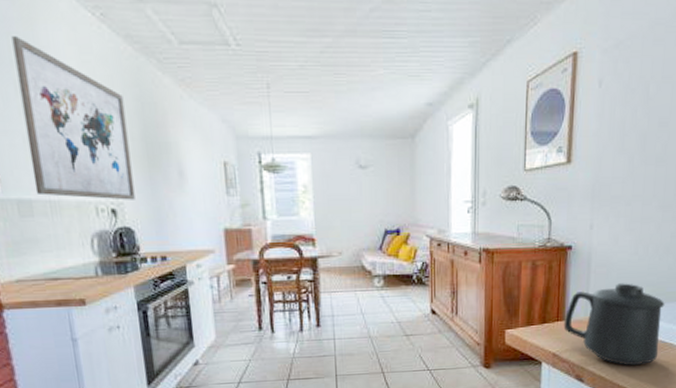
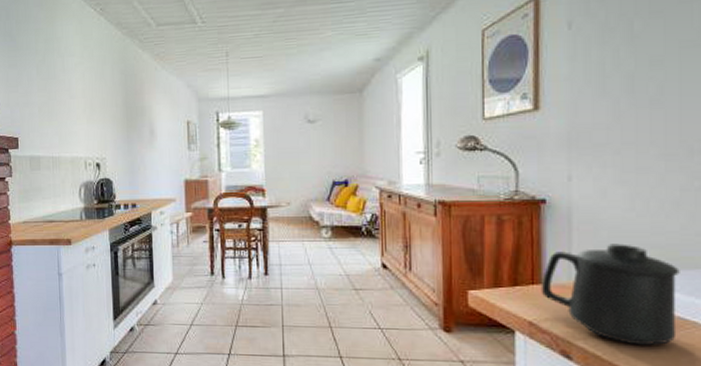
wall art: present [11,36,135,200] -> none [38,32,115,156]

